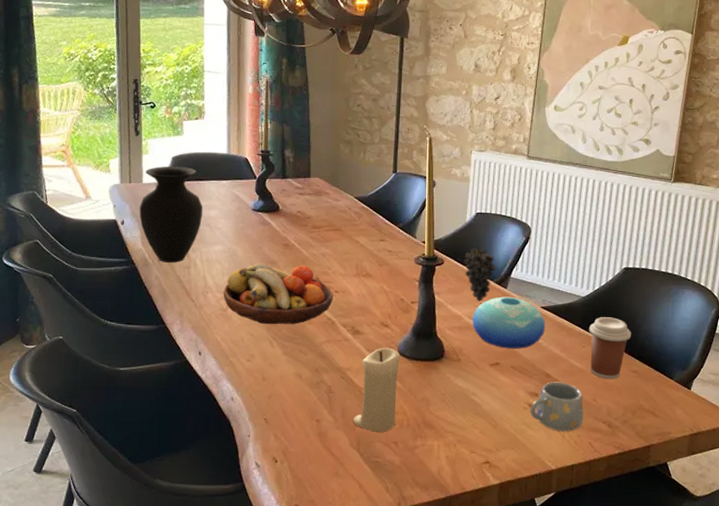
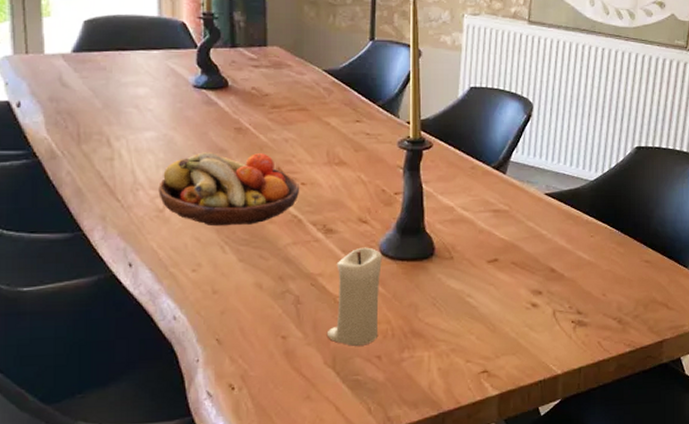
vase: present [139,166,203,263] -> none [41,31,127,154]
fruit: present [464,248,496,302] -> none [456,129,494,191]
bowl: present [472,296,546,349] -> none [466,183,550,242]
mug: present [530,382,584,431] -> none [533,277,592,332]
coffee cup: present [589,317,631,379] -> none [598,202,643,271]

